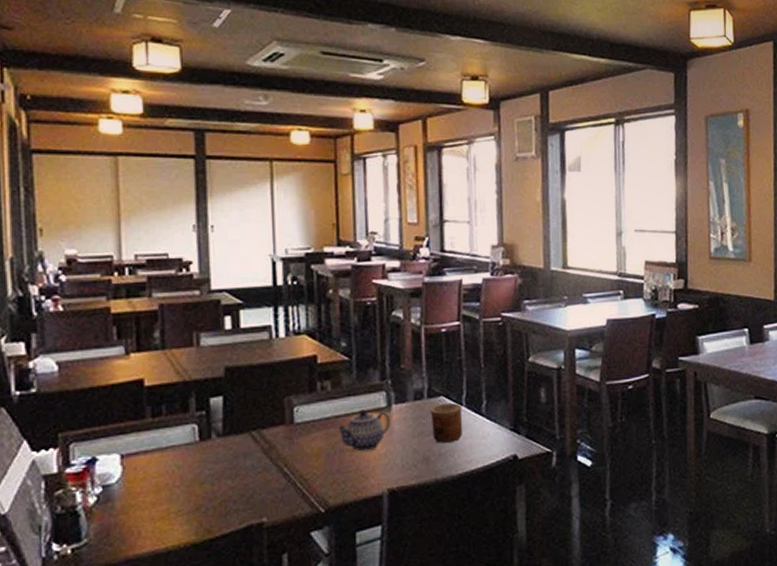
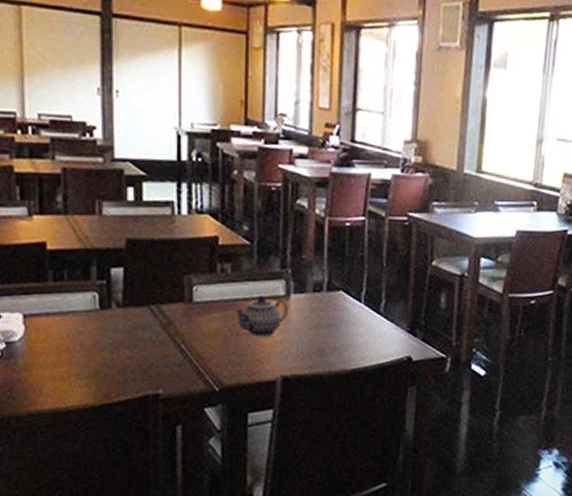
cup: present [430,402,463,443] -> none [328,298,361,337]

